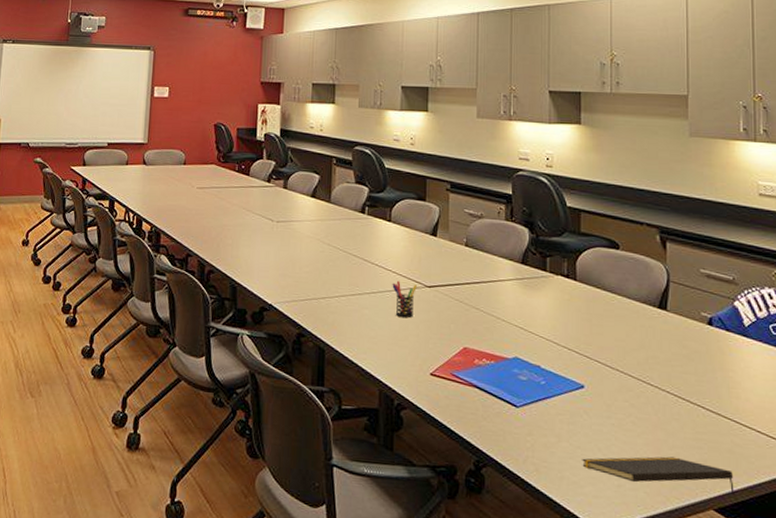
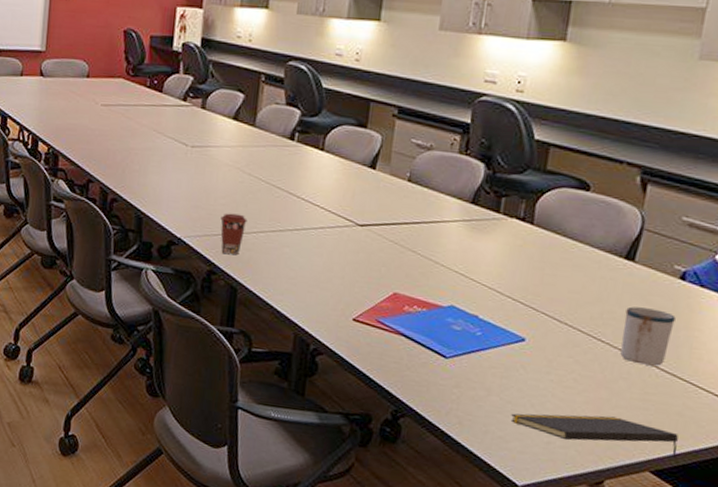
coffee cup: none [306,280,330,318] -> present [220,213,248,255]
pen holder: present [392,280,417,318] -> none [318,217,347,259]
mug: none [667,351,710,406] -> present [620,306,676,366]

